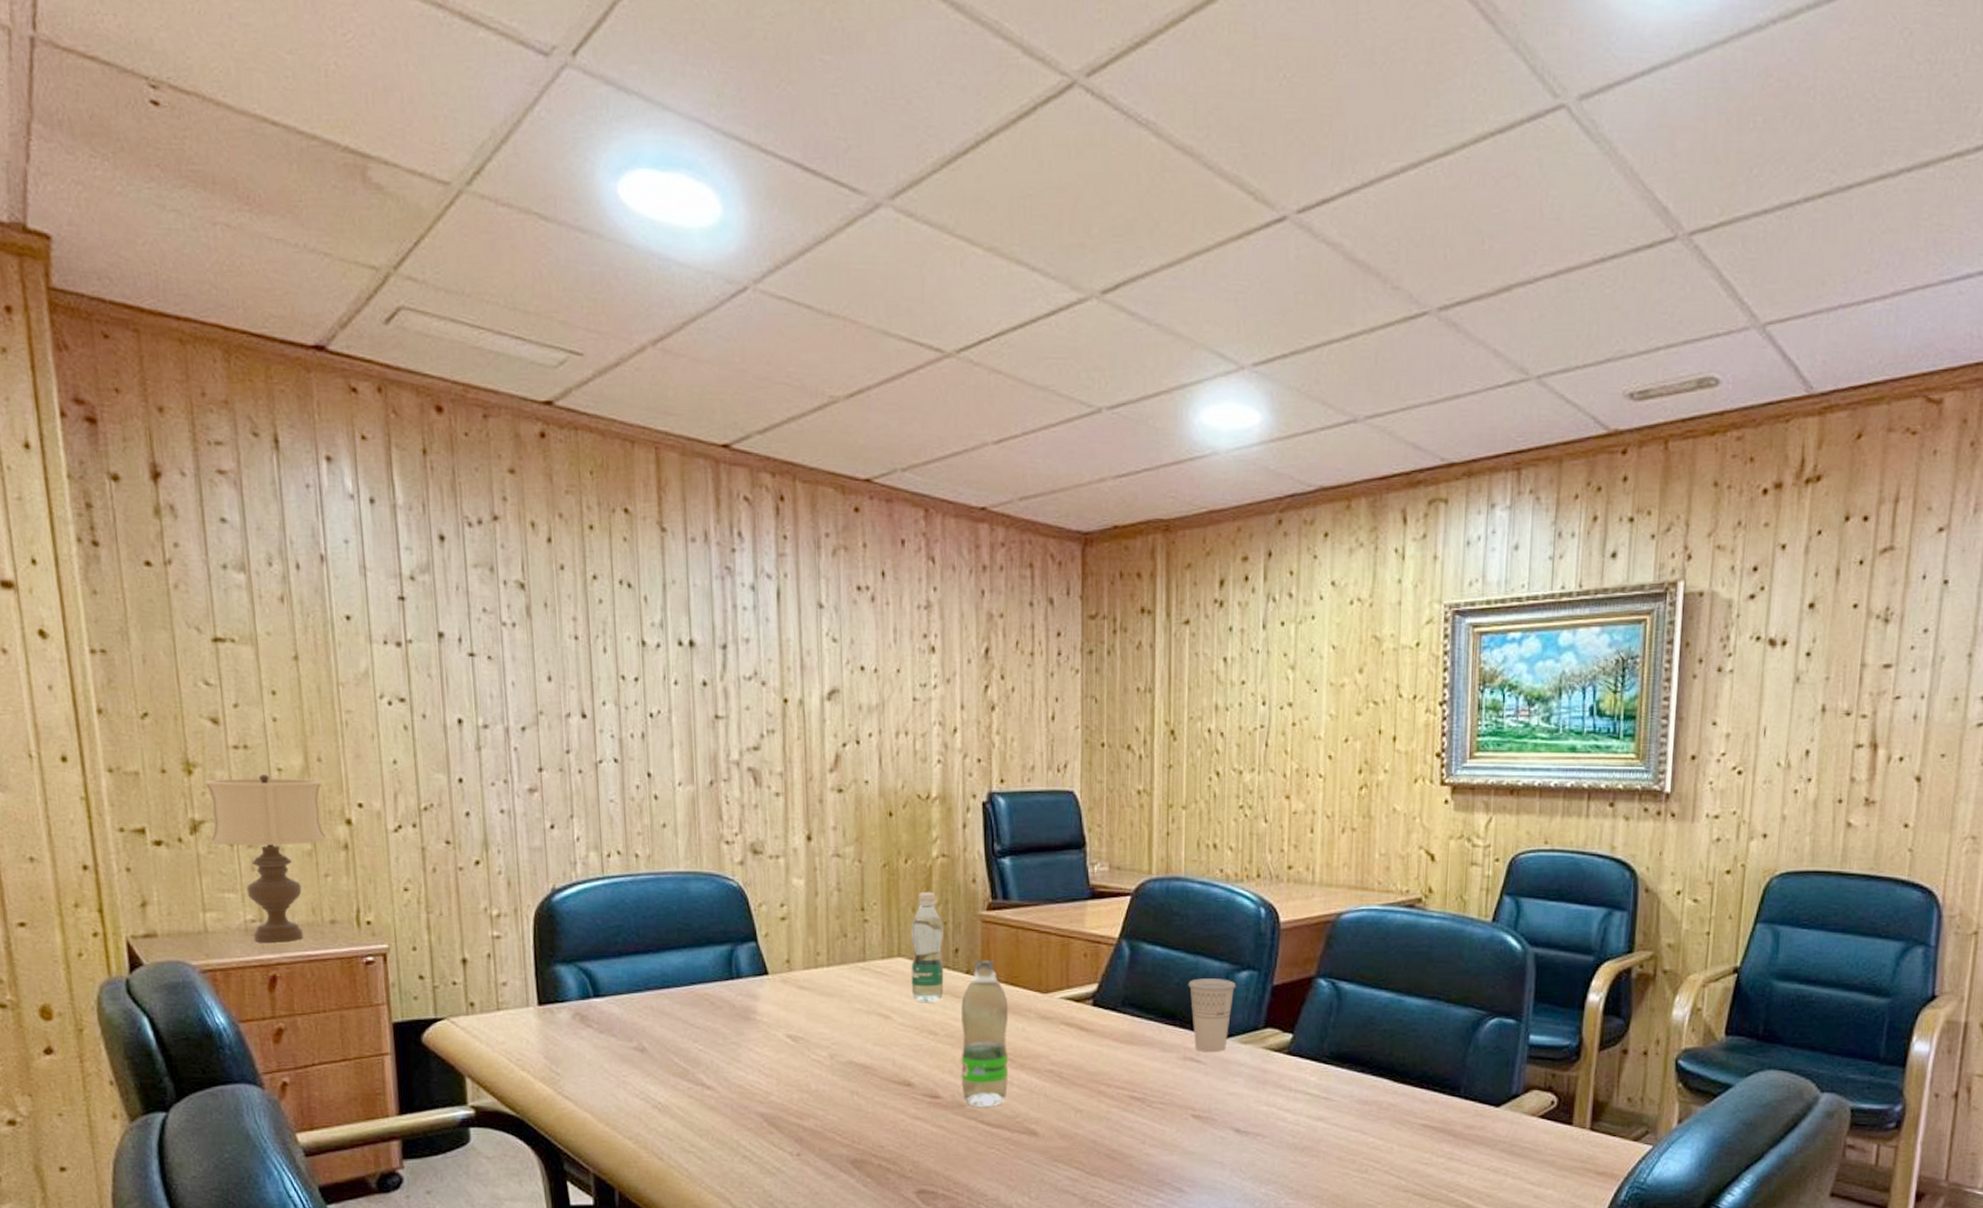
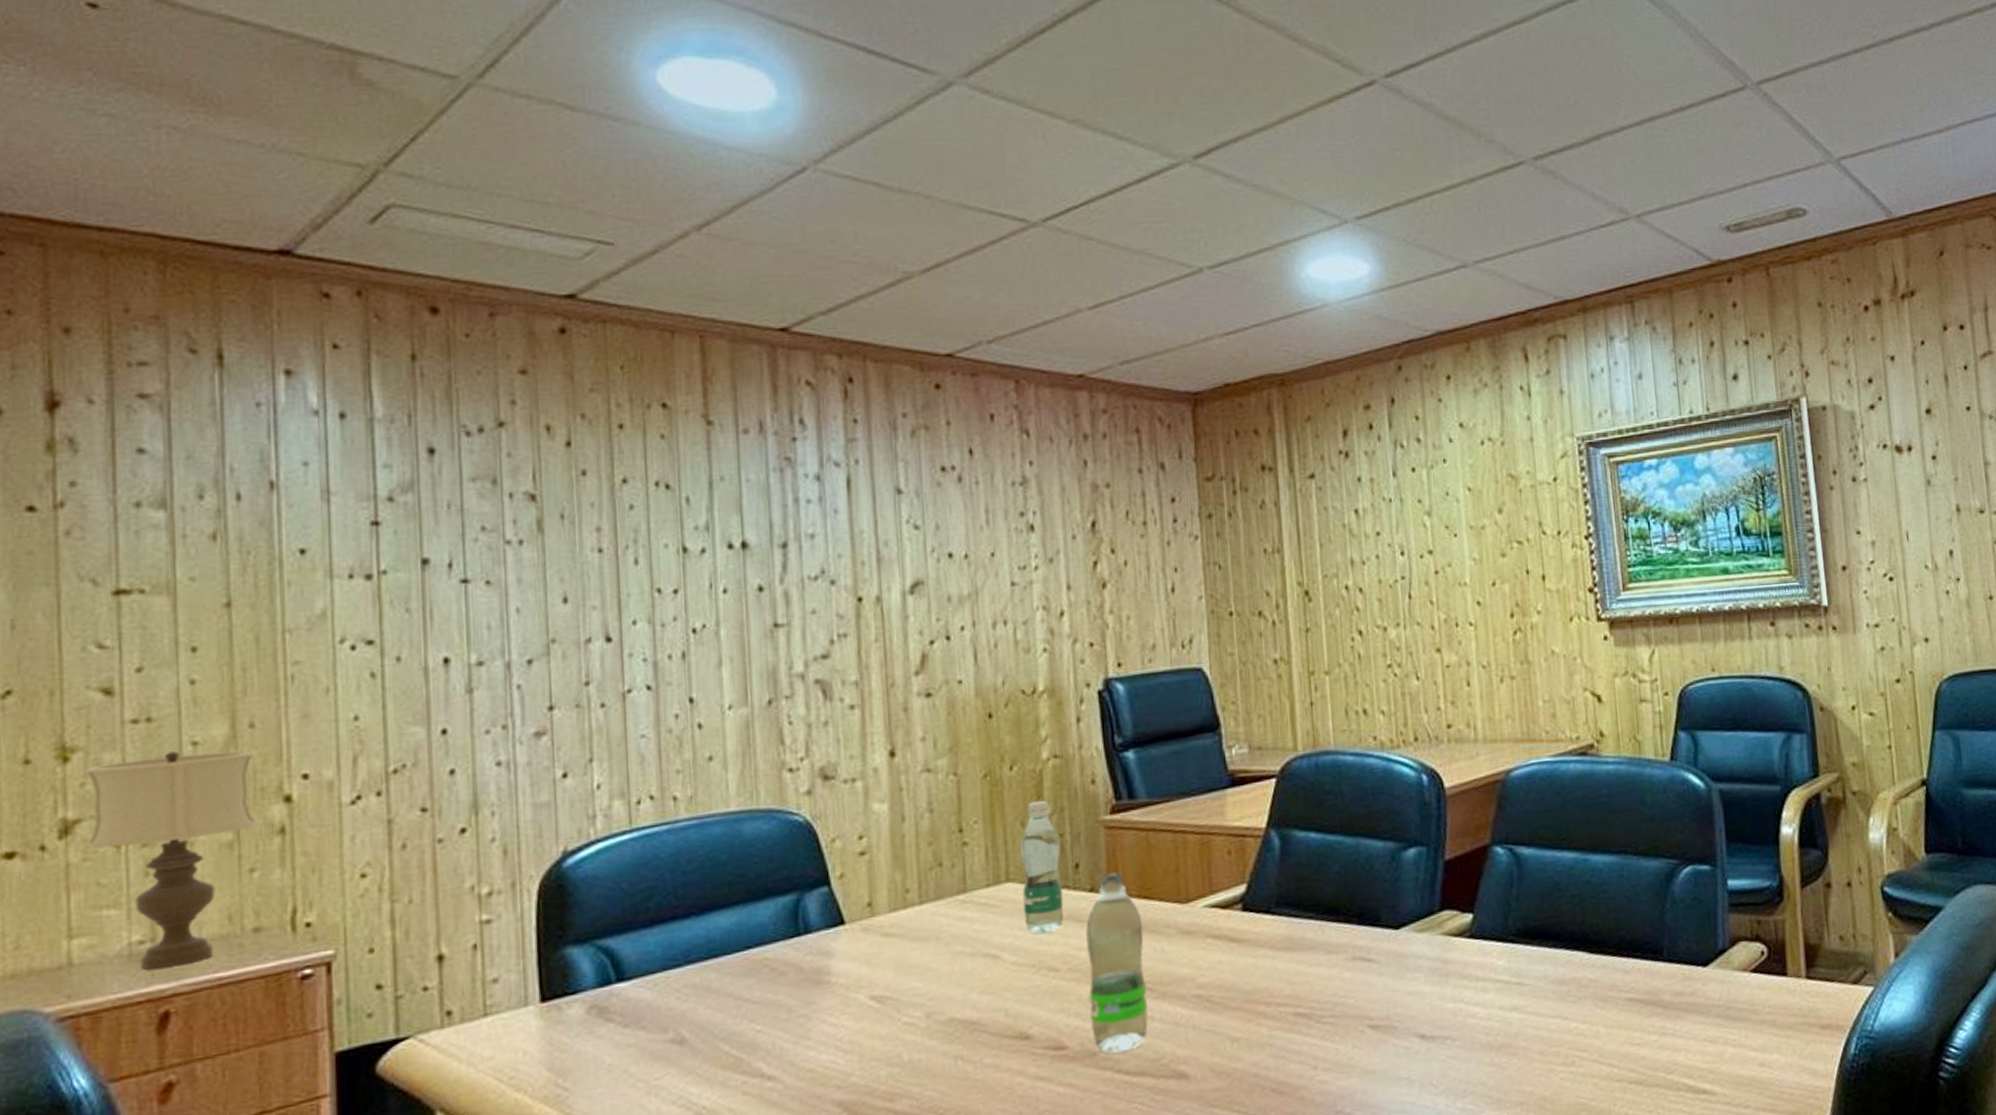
cup: present [1188,978,1237,1053] -> none [1349,860,1405,948]

